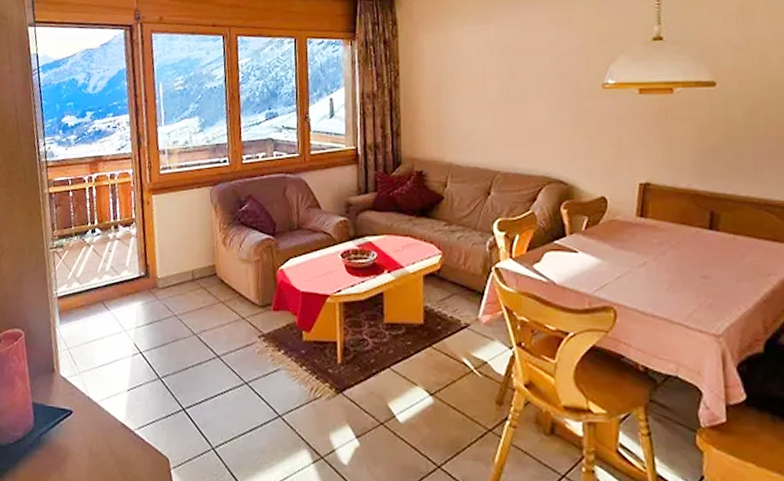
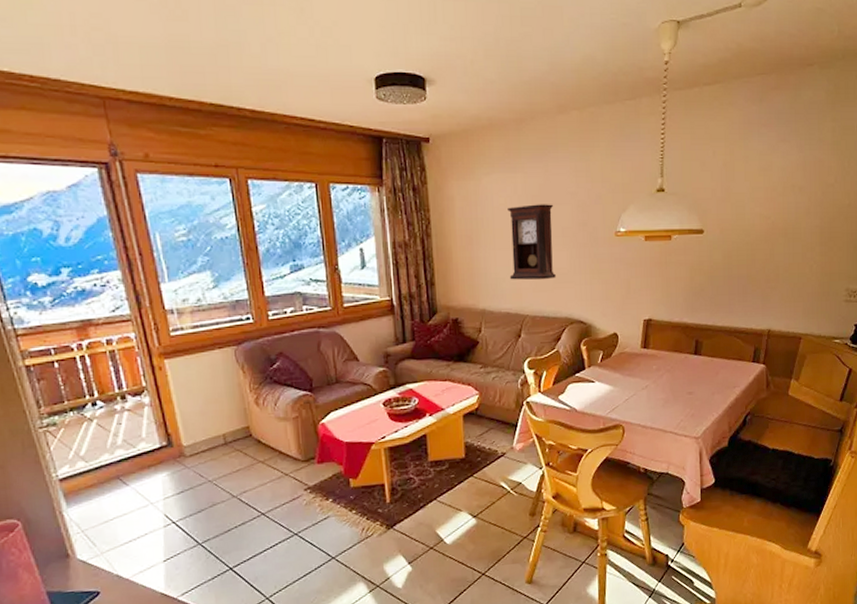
pendulum clock: none [479,55,532,134] -> present [507,204,556,280]

